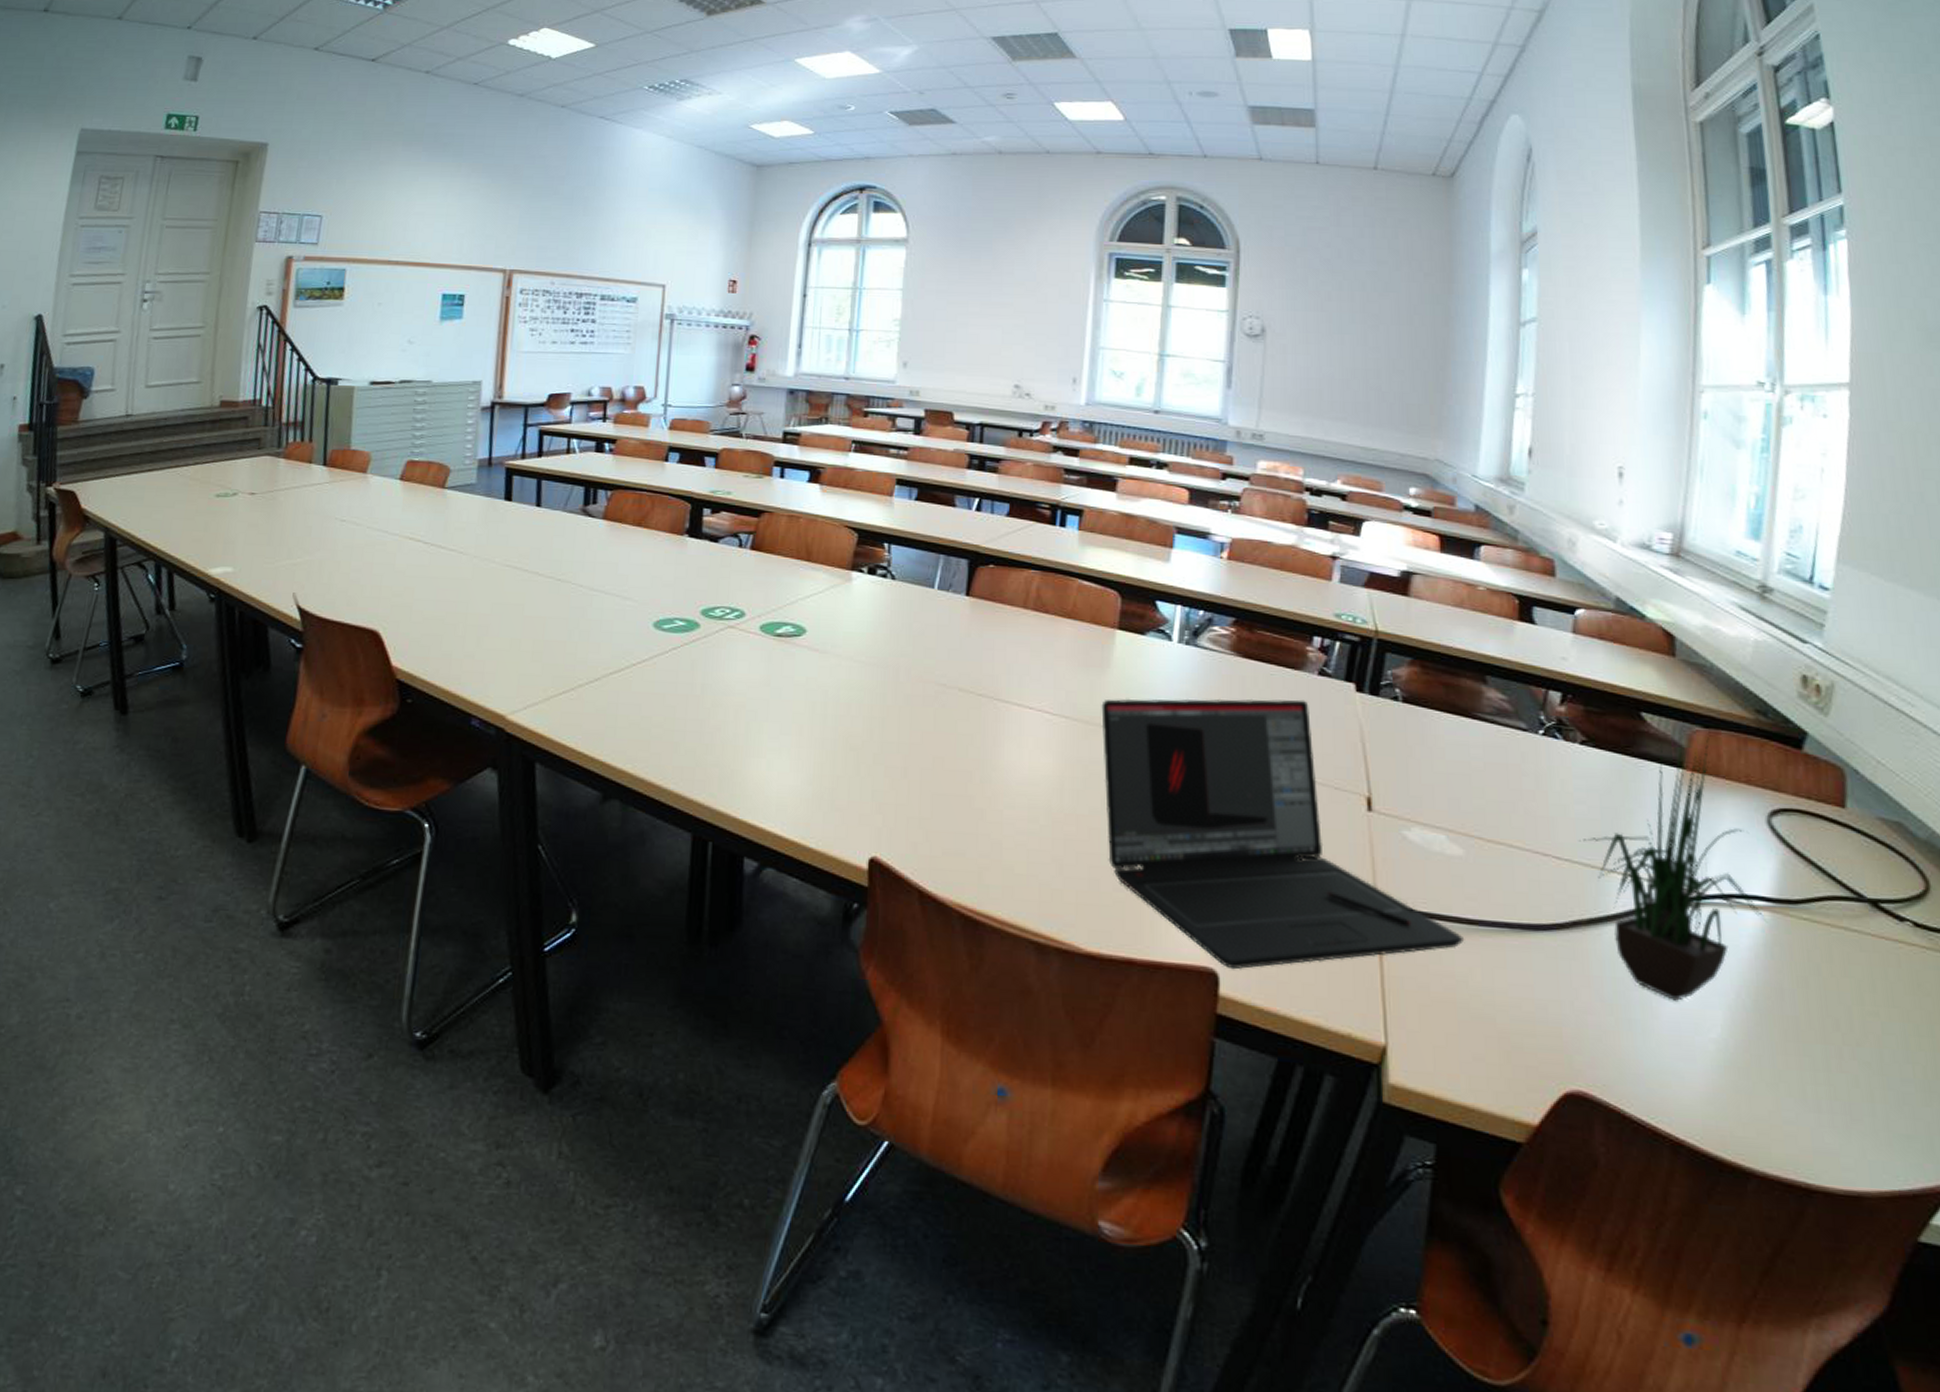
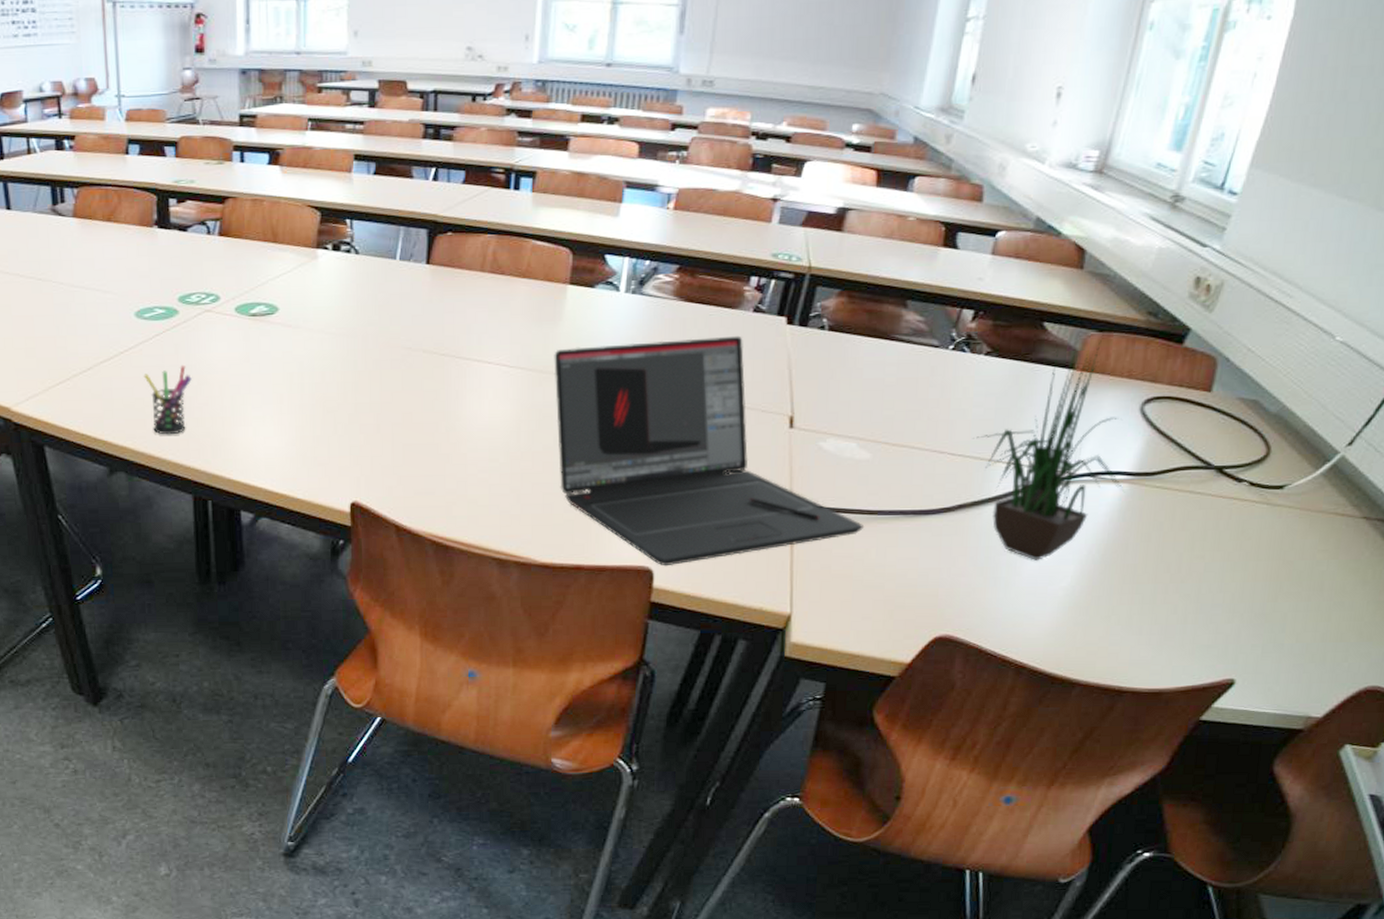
pen holder: none [654,683,706,761] -> present [143,364,192,435]

